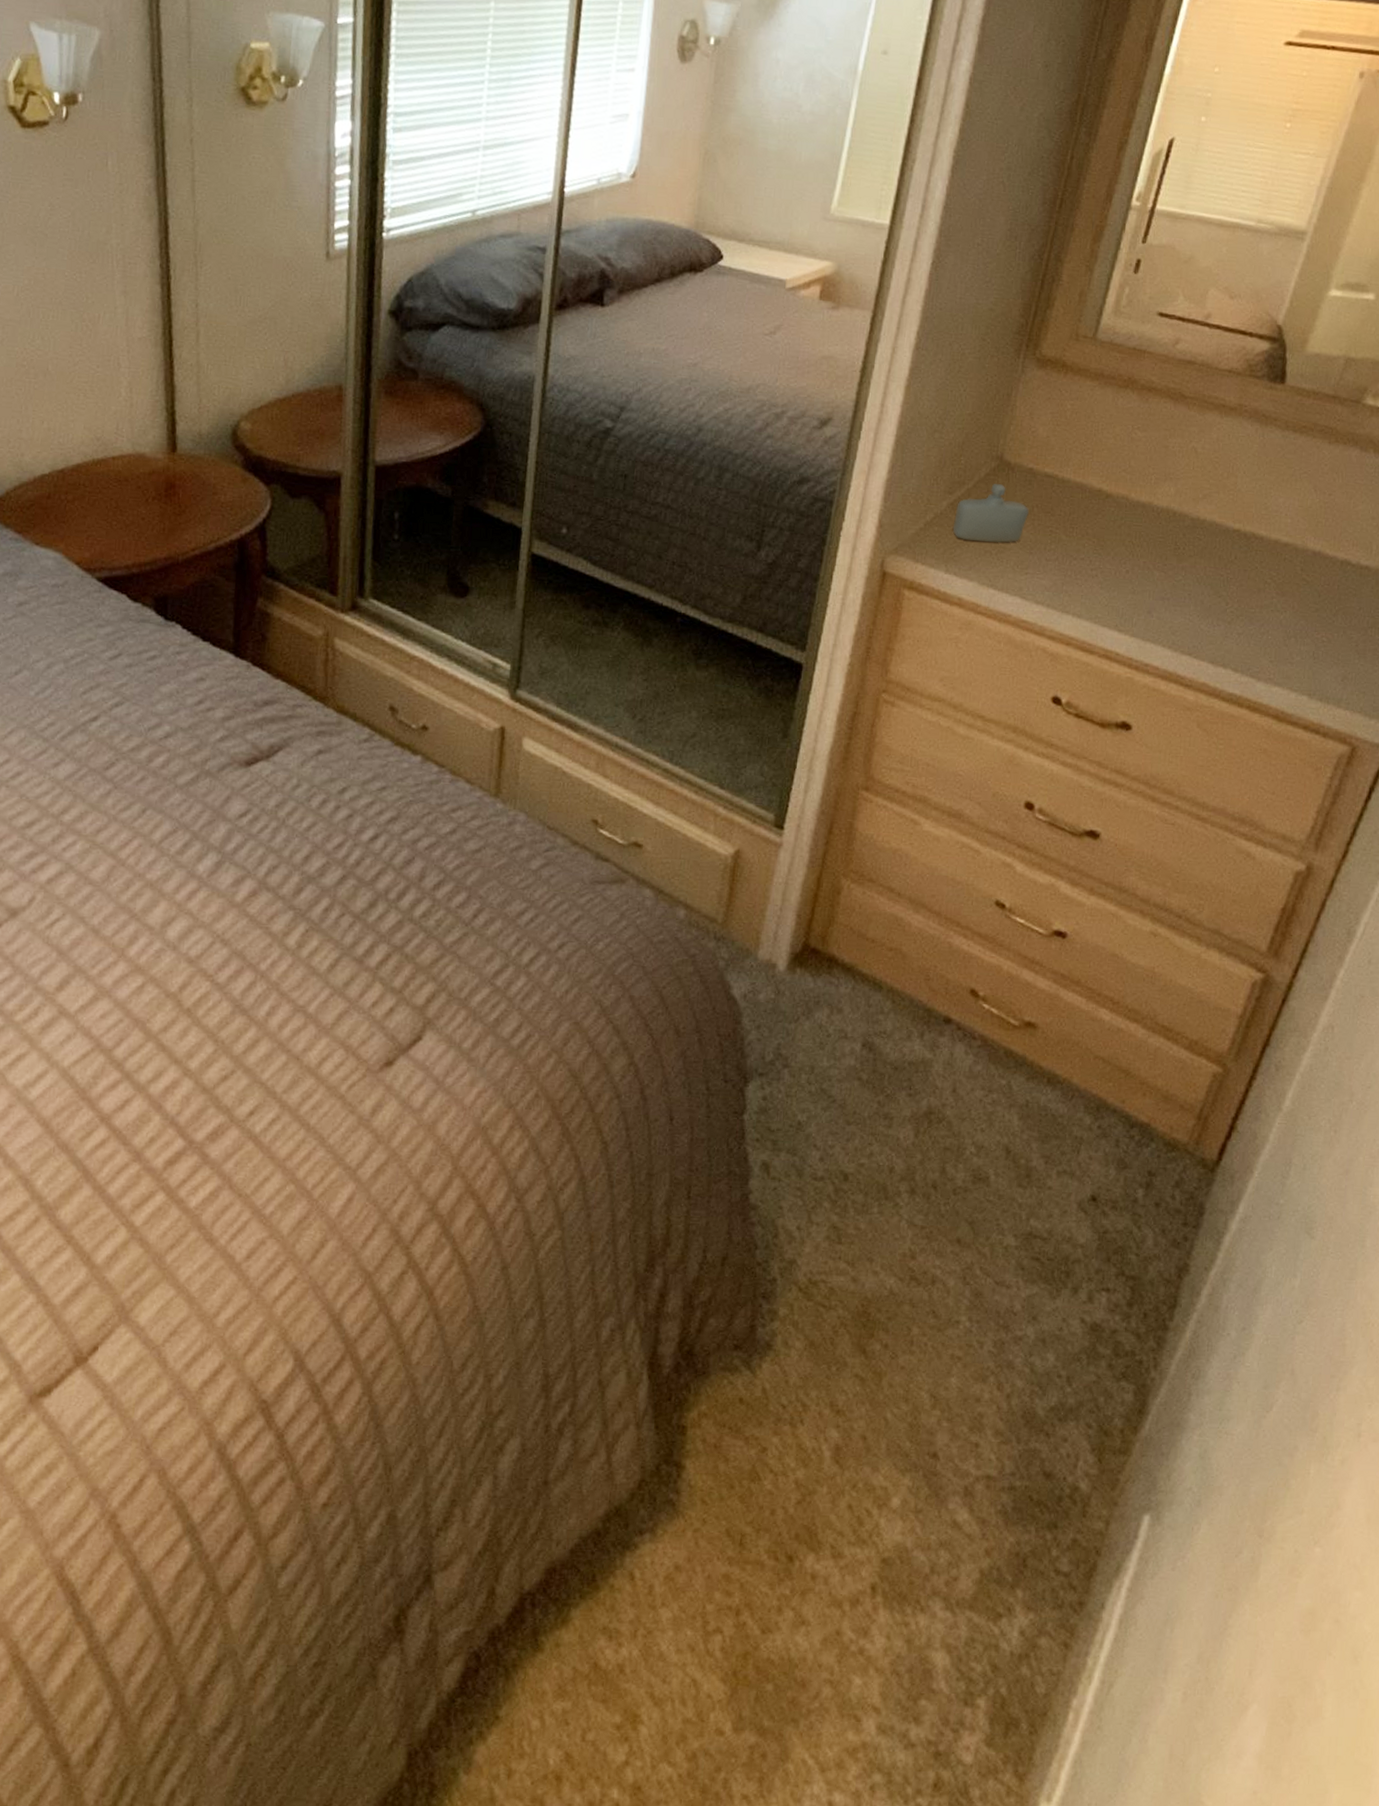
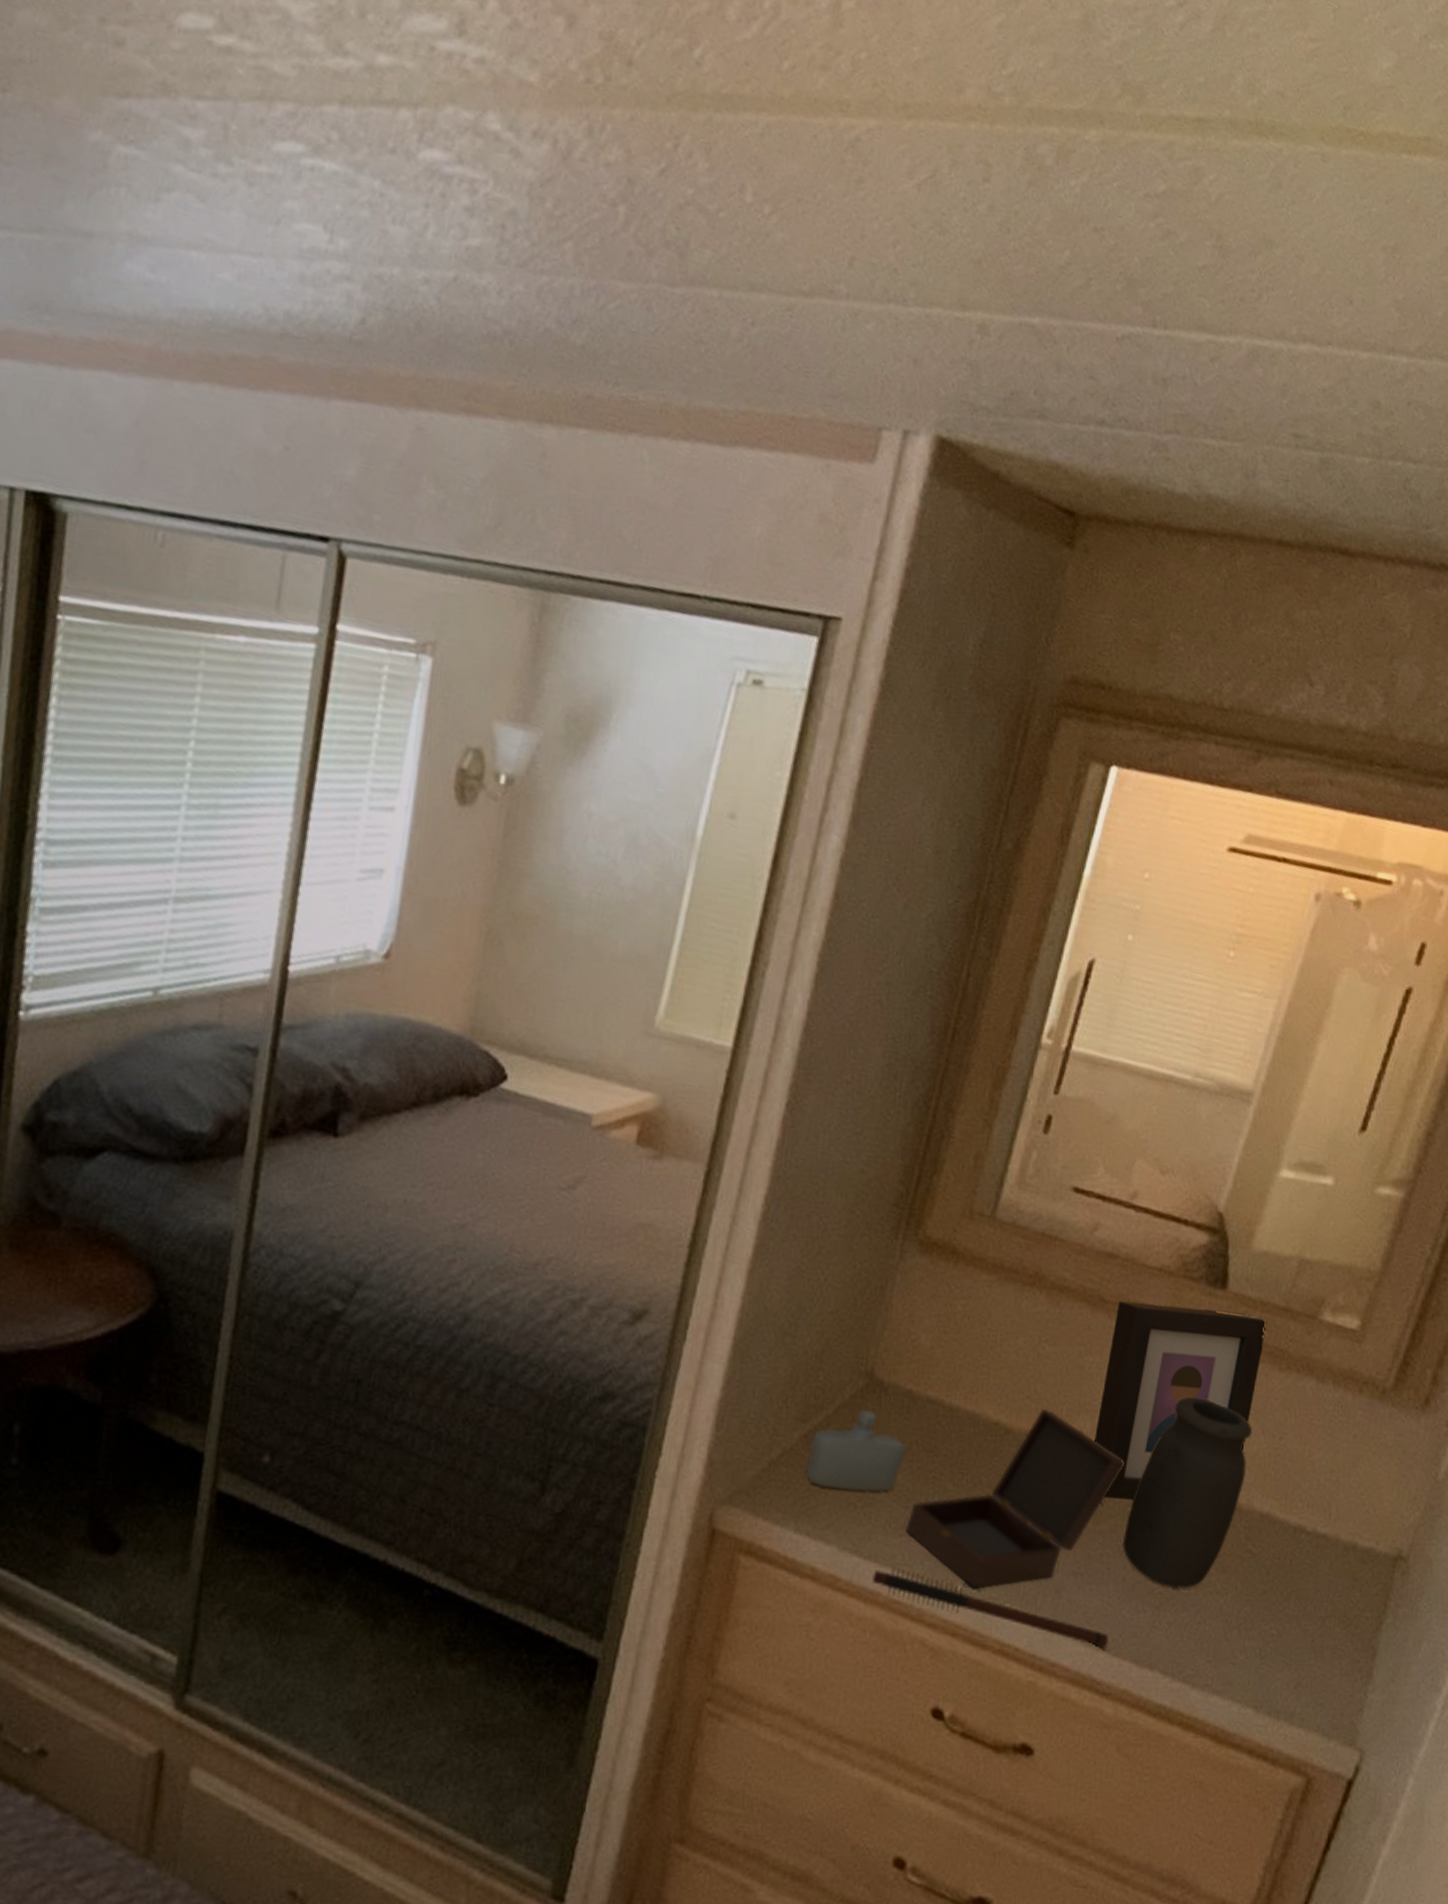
hairbrush: none [1005,596,1190,652] -> present [872,1567,1109,1648]
jewelry box: none [1030,478,1203,612] -> present [906,1408,1125,1590]
picture frame: none [1177,396,1319,544] -> present [1094,1300,1267,1500]
vase: none [1201,465,1306,609] -> present [1123,1396,1252,1589]

